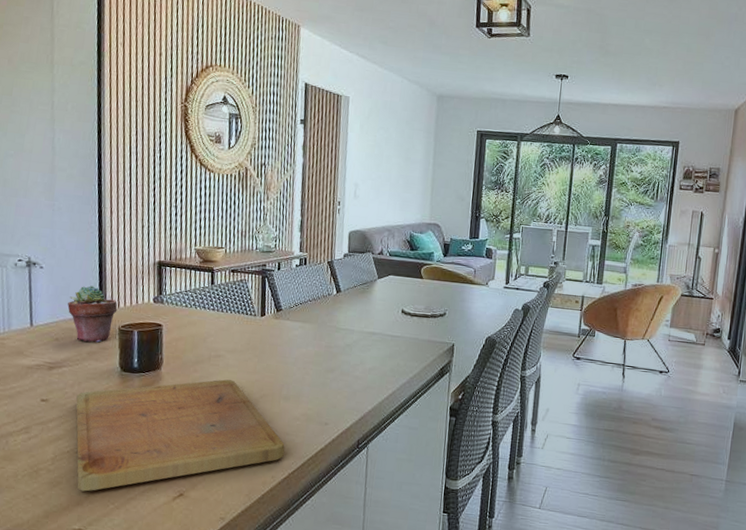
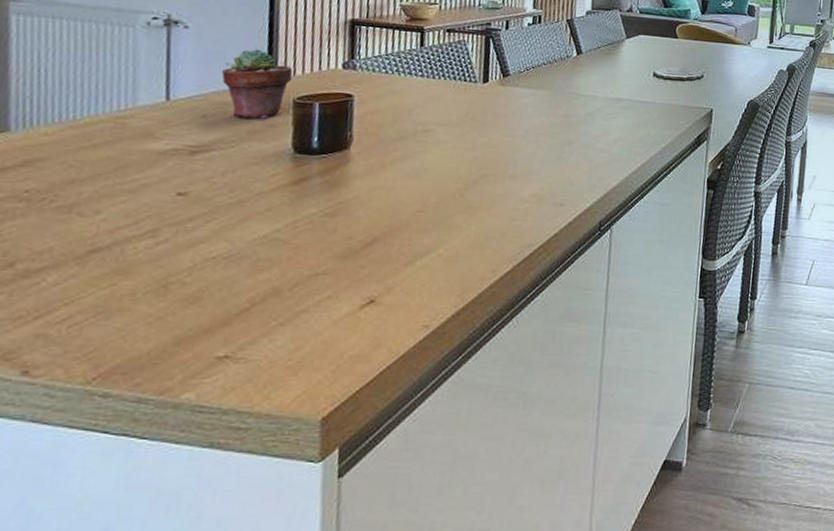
cutting board: present [76,379,285,492] -> none [224,158,510,307]

